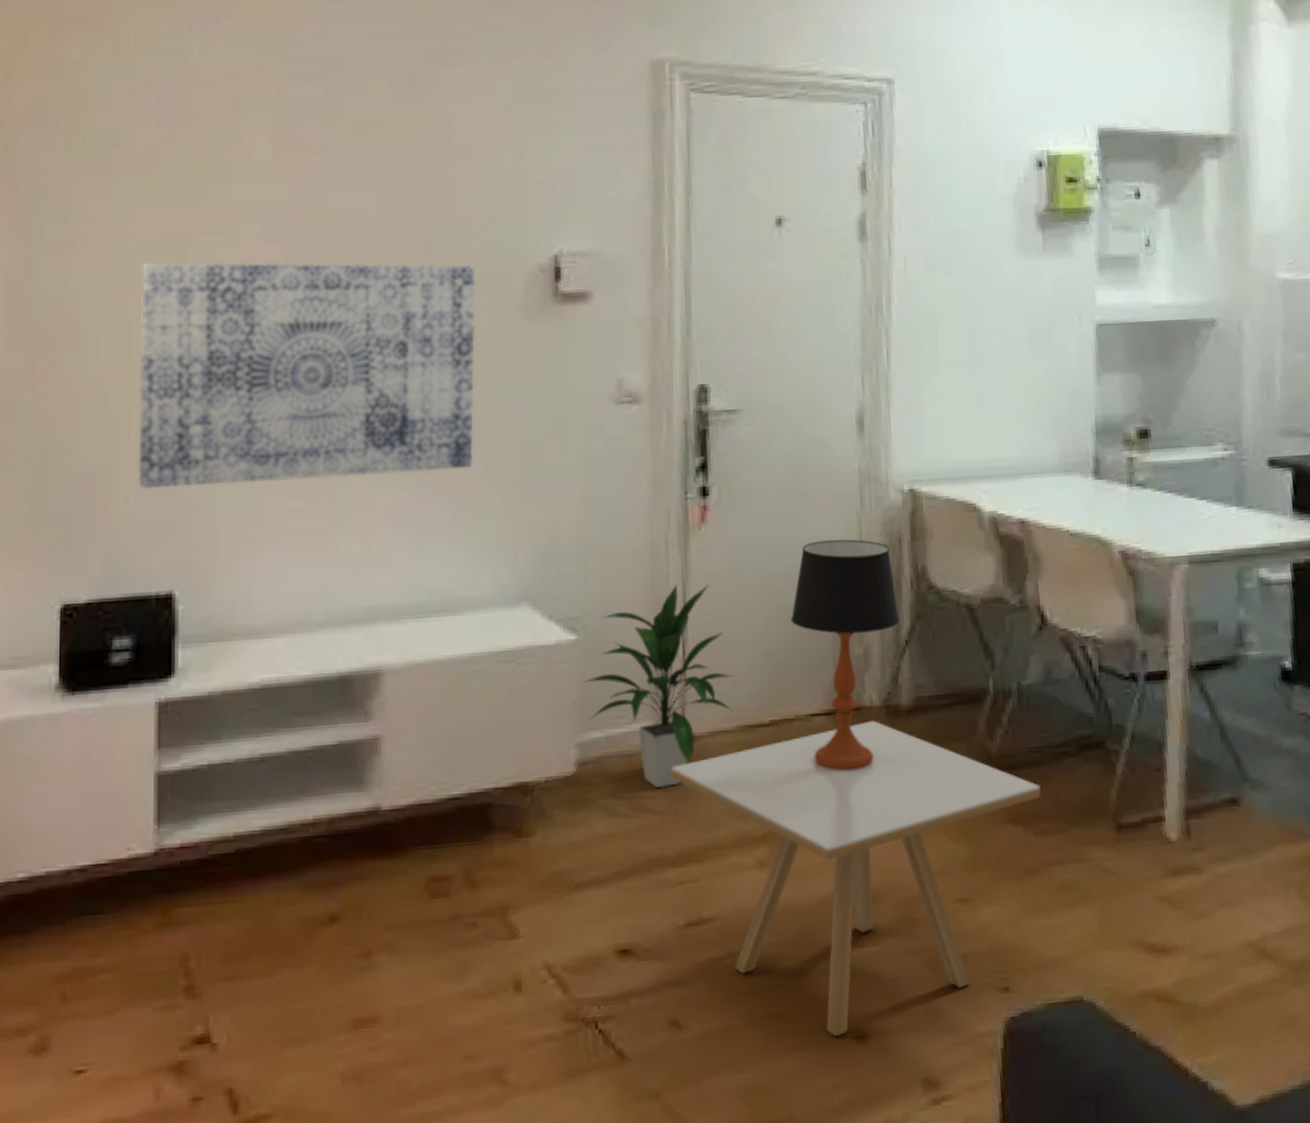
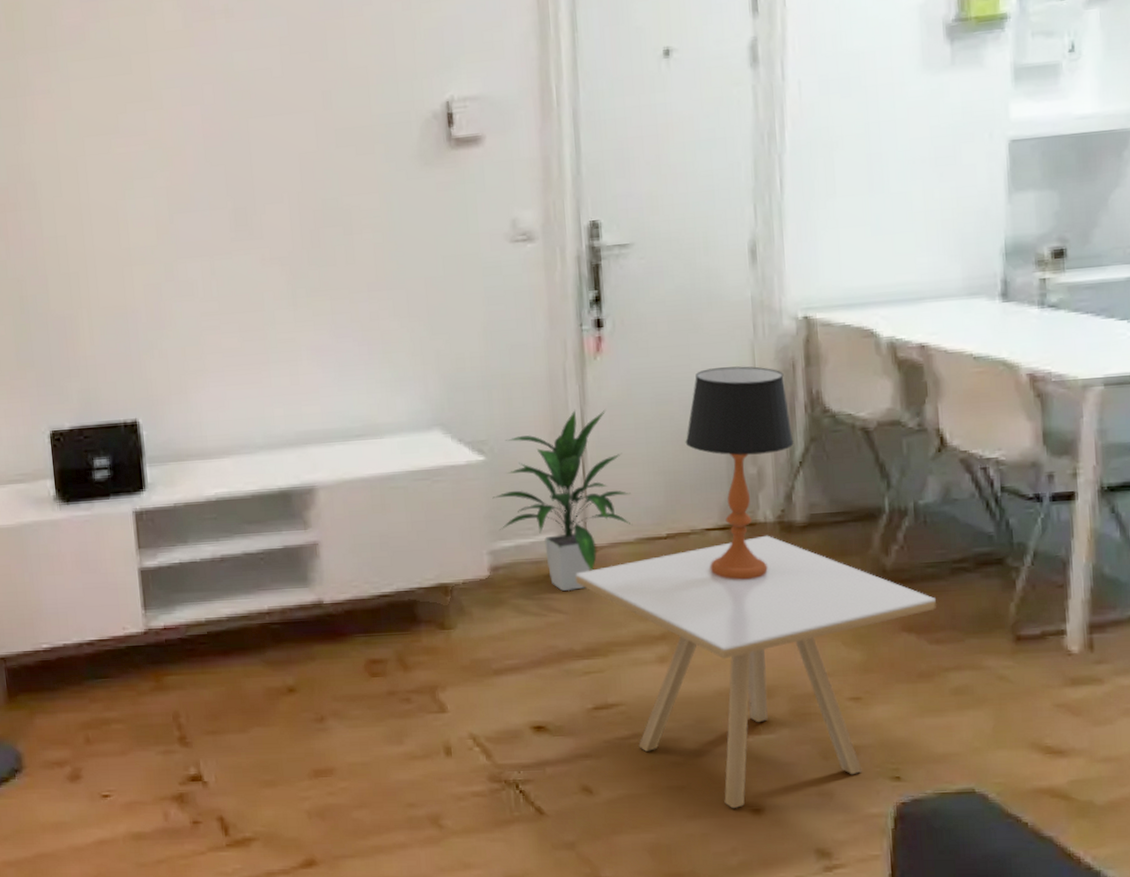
wall art: present [138,262,476,490] -> none [82,116,383,333]

